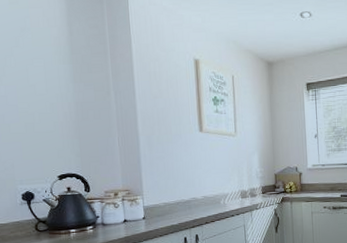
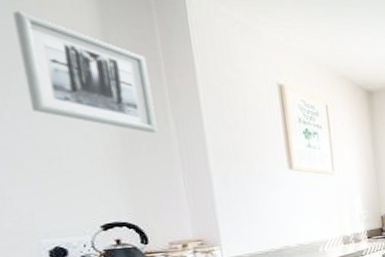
wall art: none [11,11,102,102] -> present [13,11,158,133]

